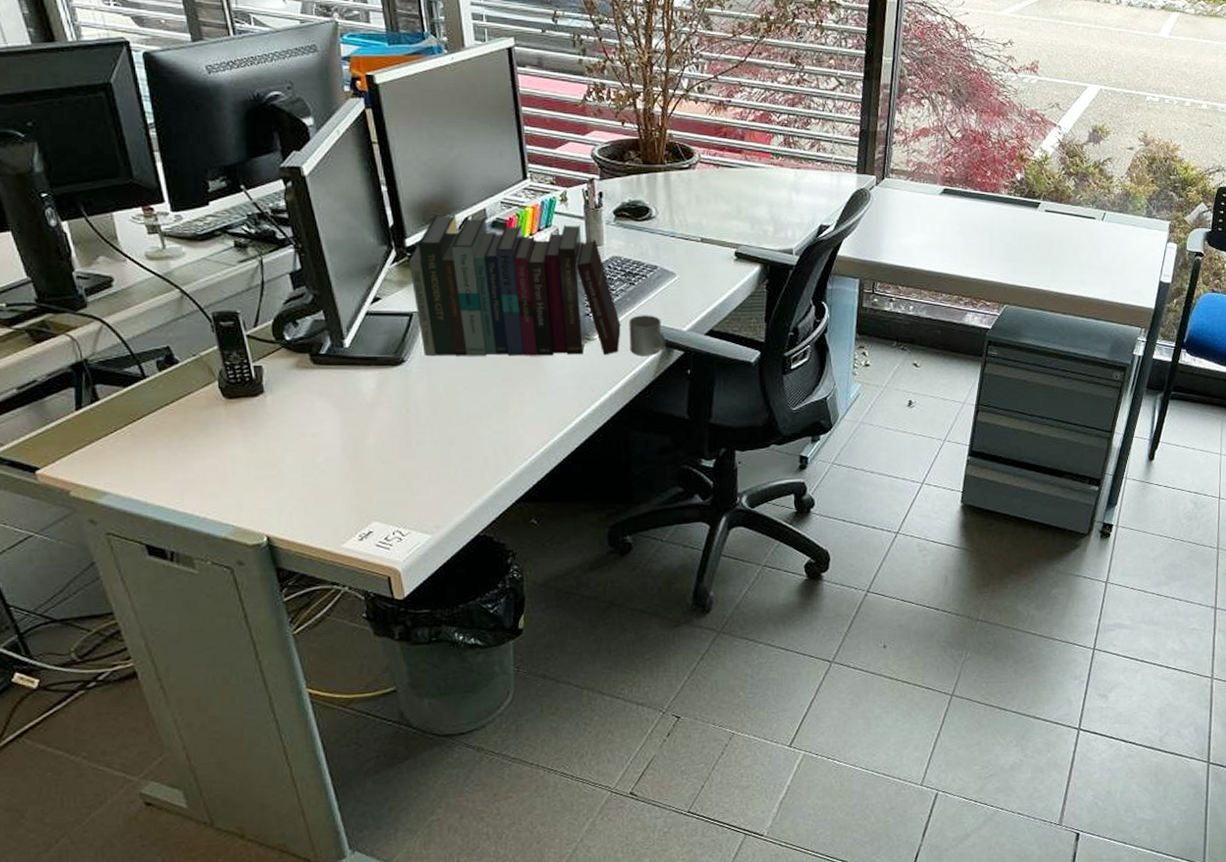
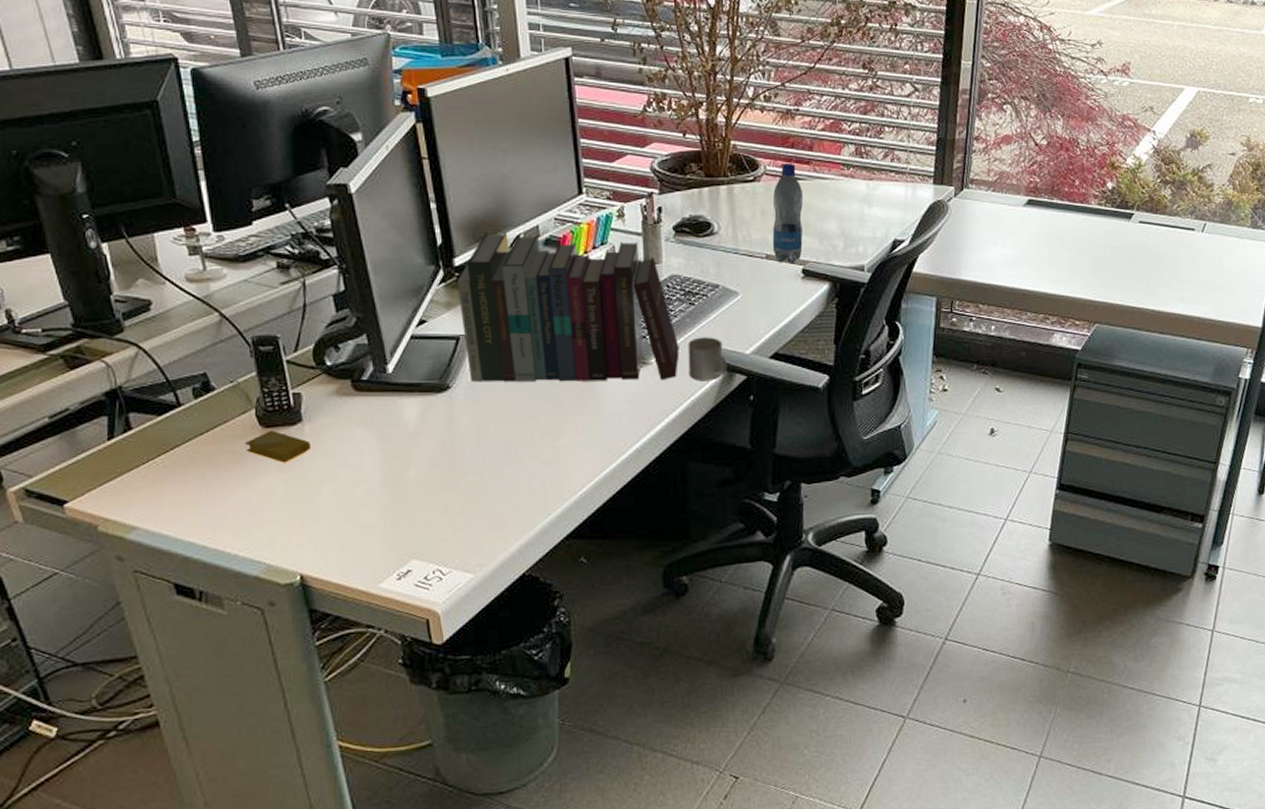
sticky notes: none [209,401,274,432] -> present [245,430,312,463]
bottle: none [707,152,735,247] -> present [772,164,803,264]

